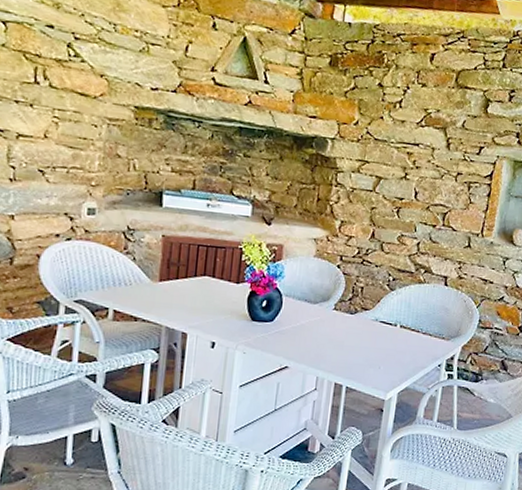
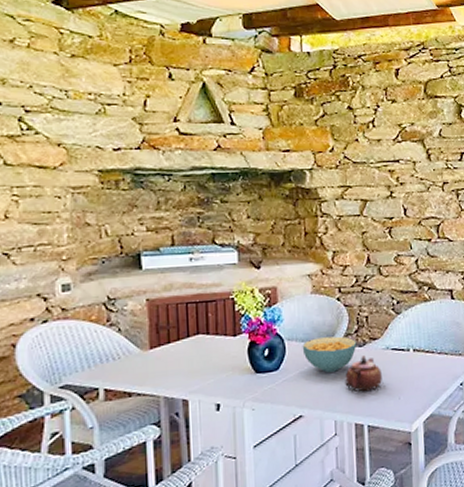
cereal bowl: none [297,298,349,333] -> present [302,336,357,373]
teapot: none [332,323,367,357] -> present [345,355,382,392]

